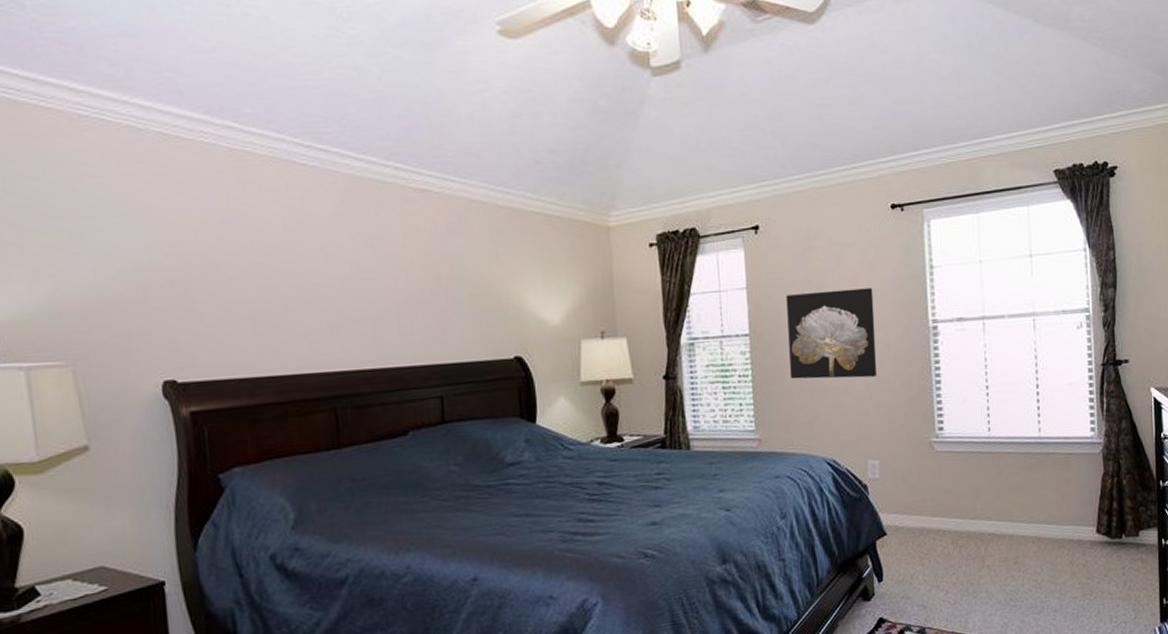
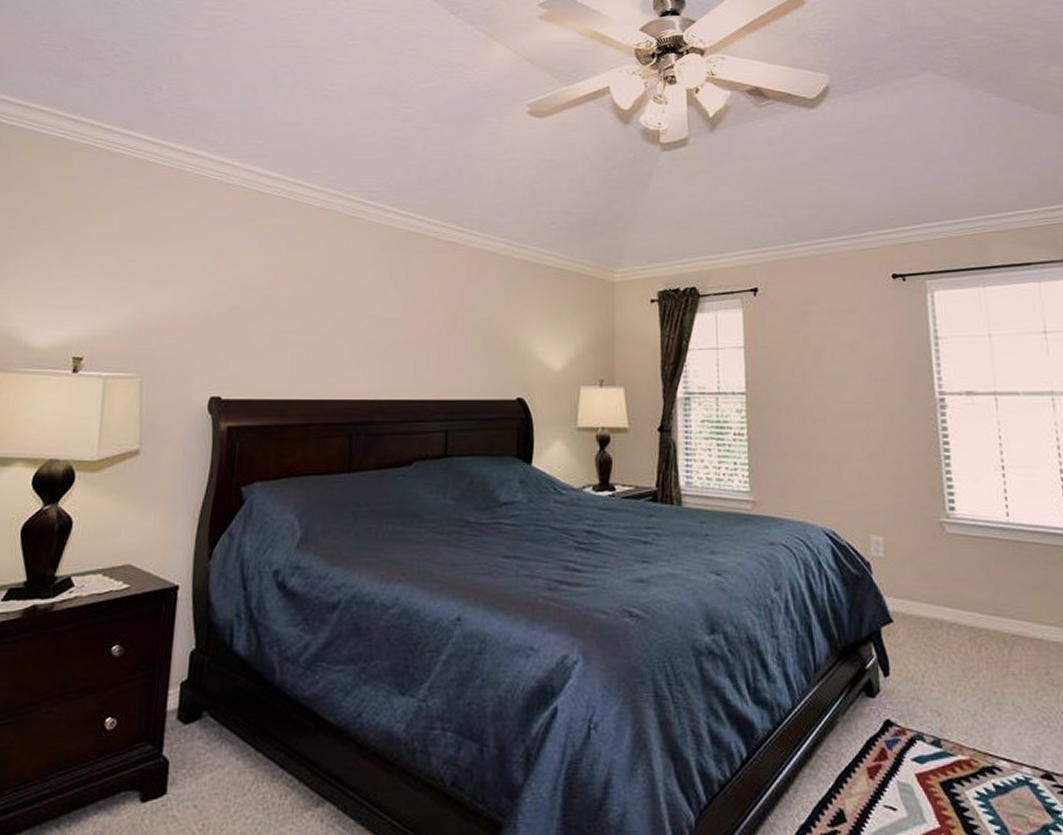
wall art: present [786,288,877,379] -> none [784,355,880,446]

